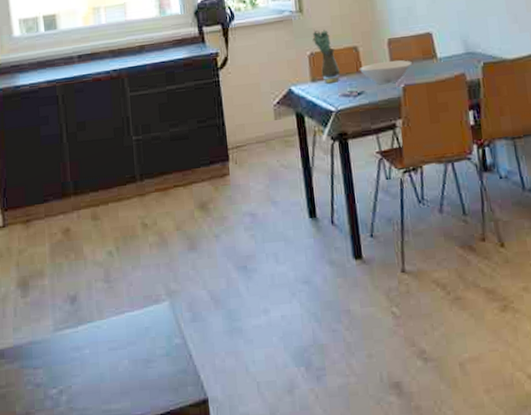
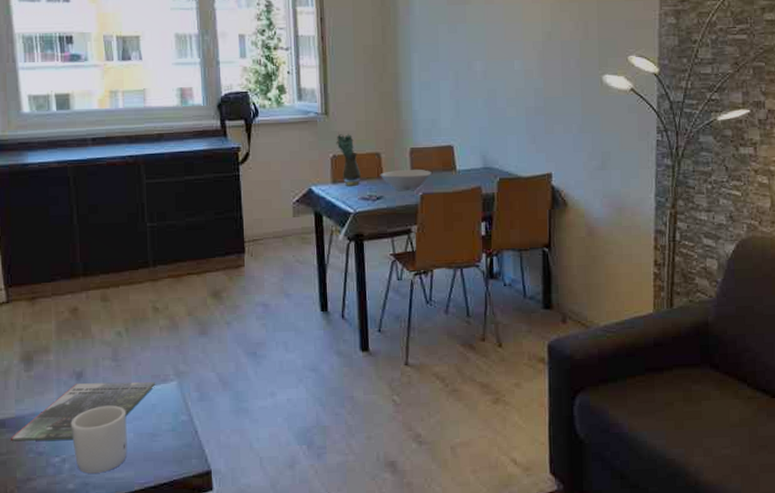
magazine: none [10,303,148,373] -> present [11,381,156,442]
mug: none [66,330,123,406] -> present [71,405,128,474]

